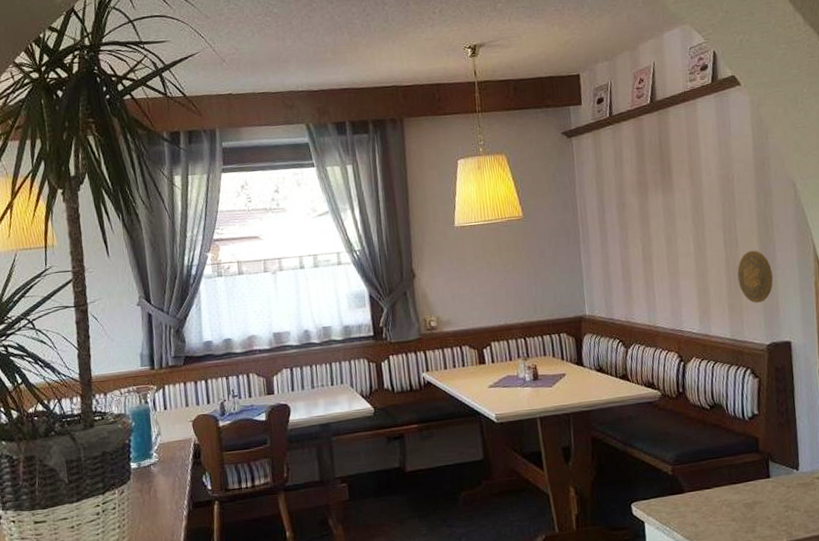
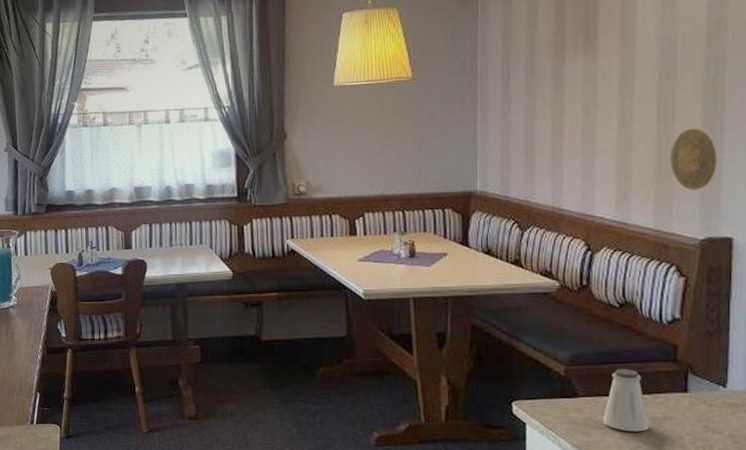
saltshaker: none [706,463,744,519] -> present [602,369,650,432]

